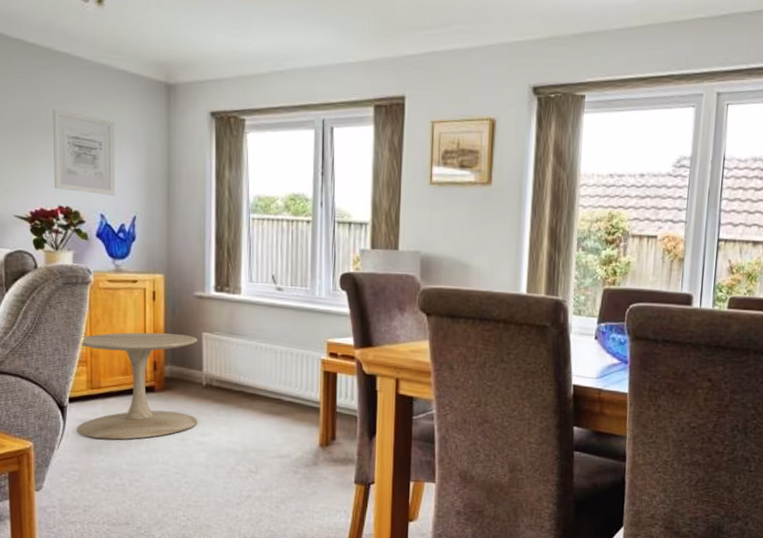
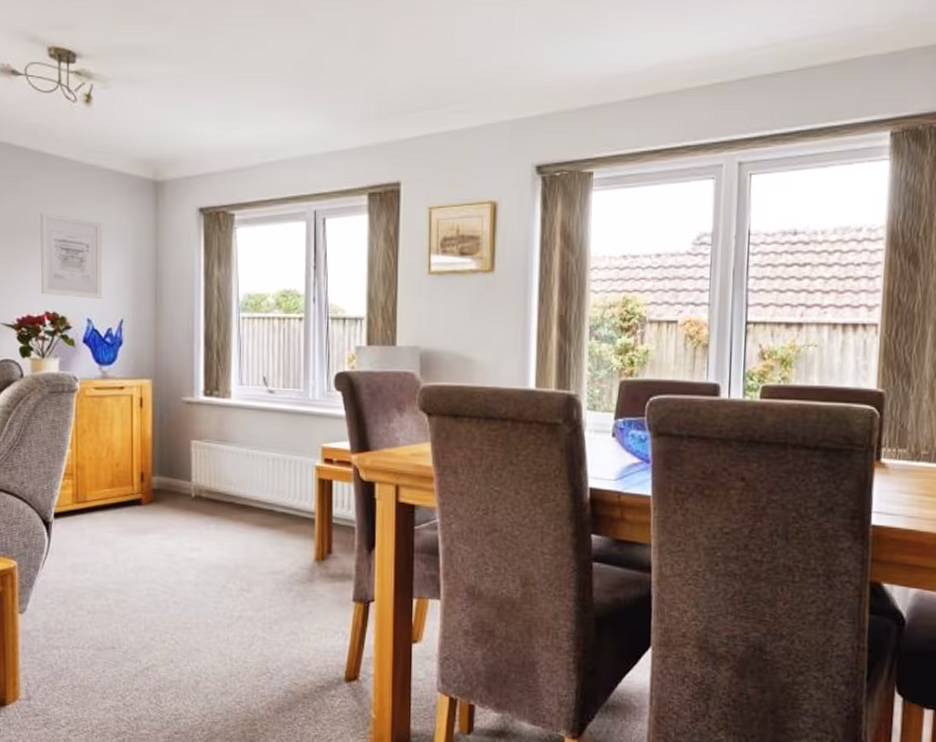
side table: present [76,332,198,440] -> none [61,441,187,557]

